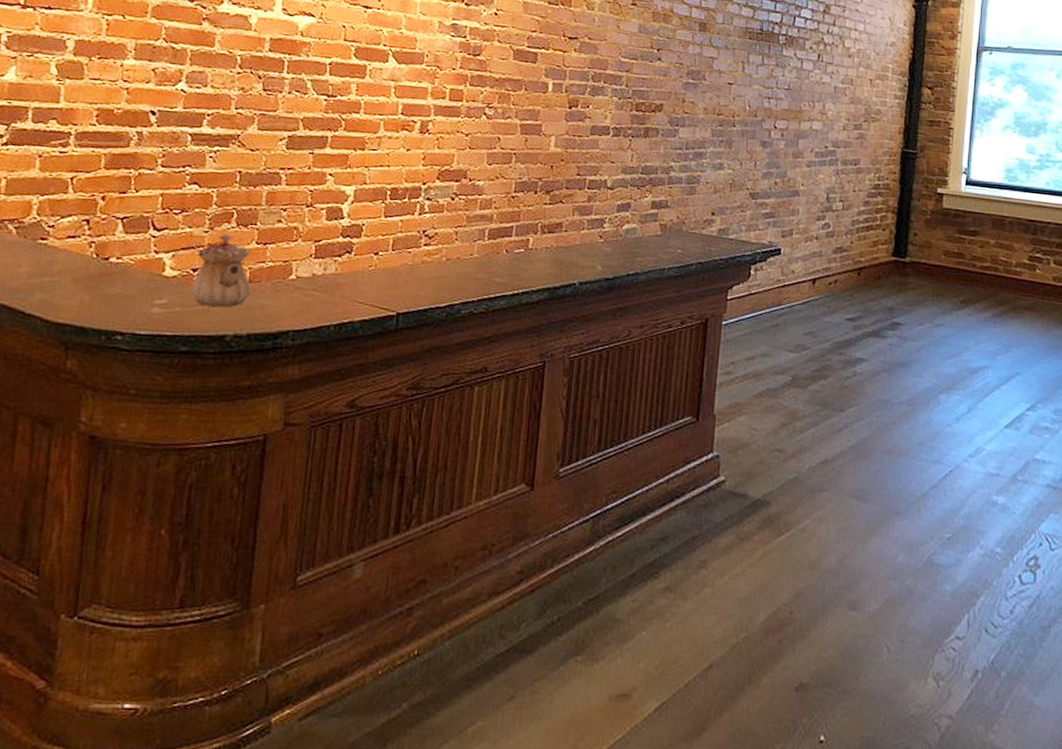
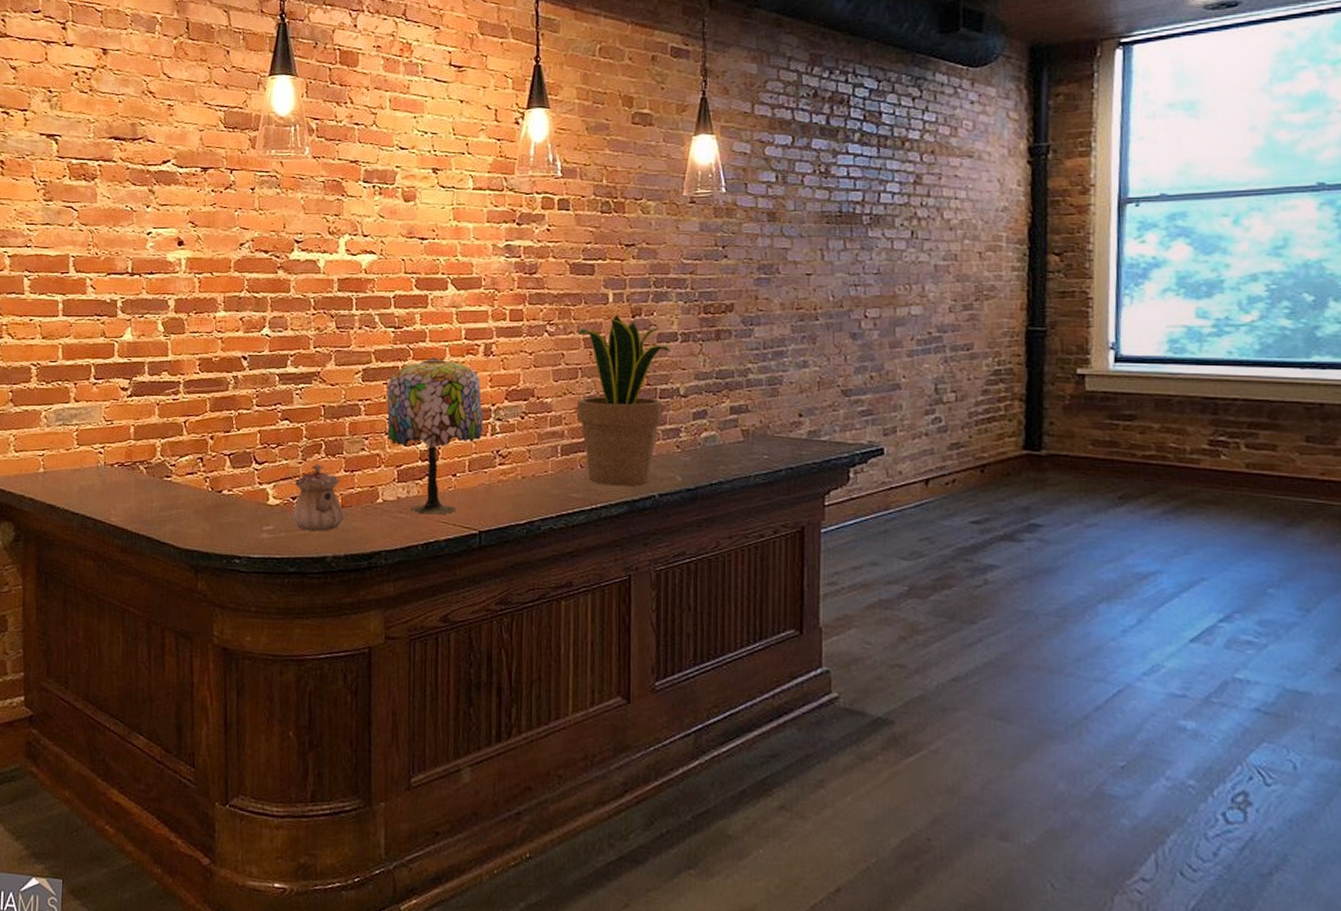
table lamp: none [308,130,414,295] -> present [387,357,483,515]
potted plant: none [507,104,602,273] -> present [577,314,670,487]

